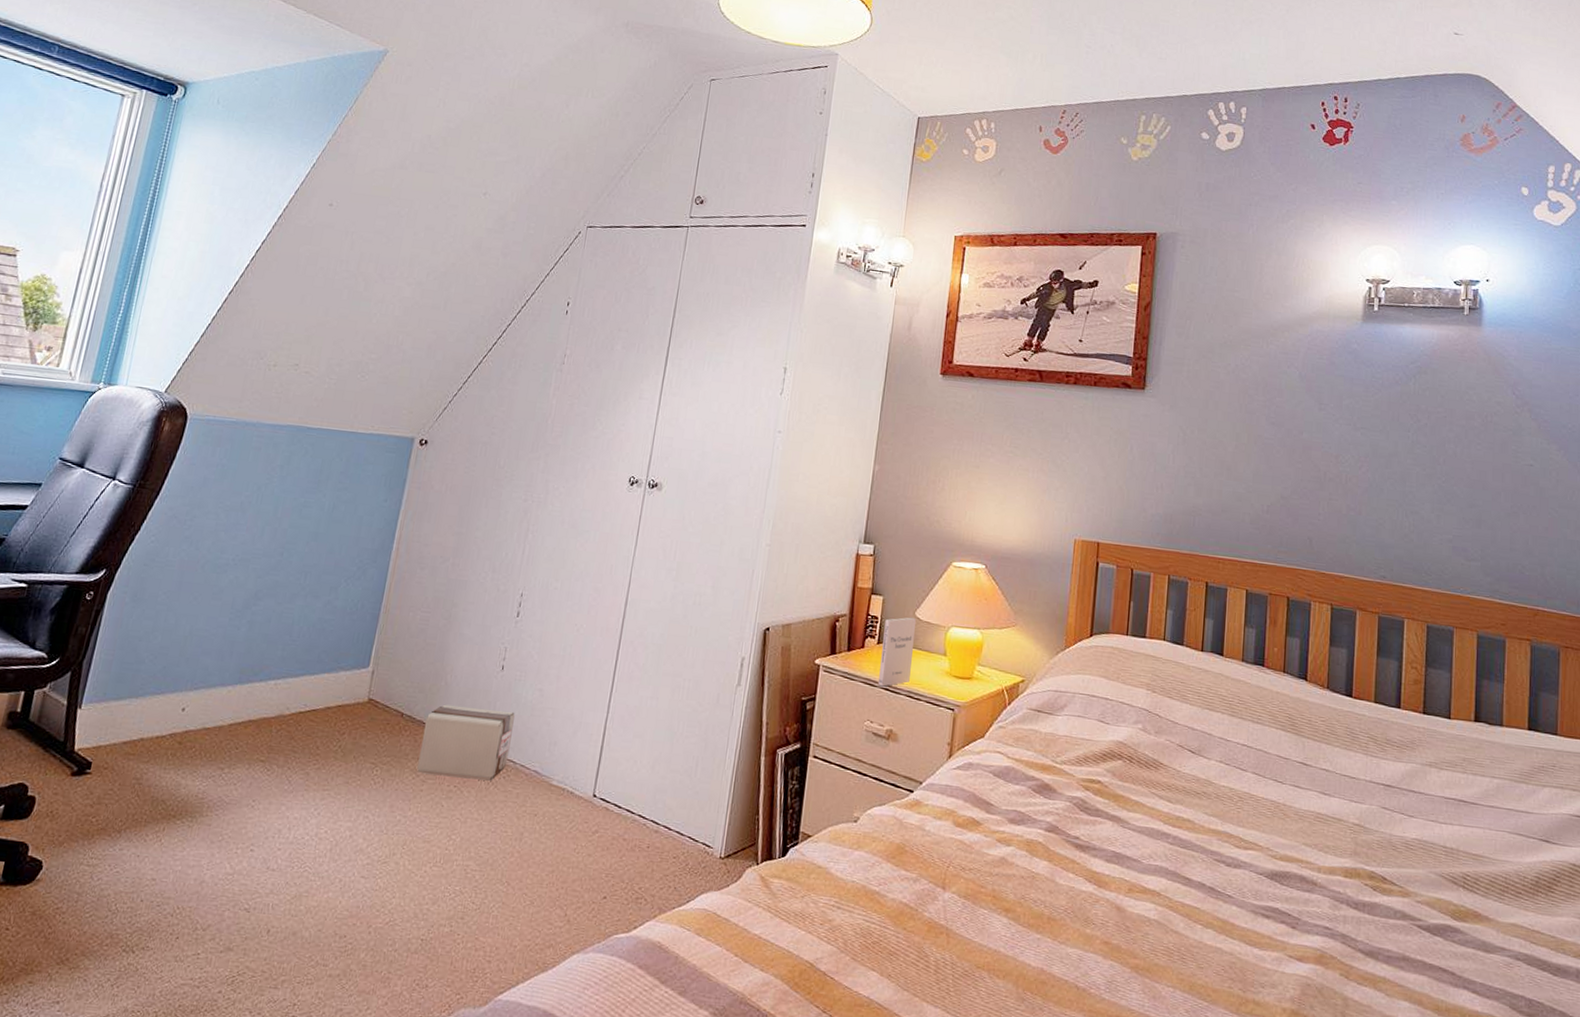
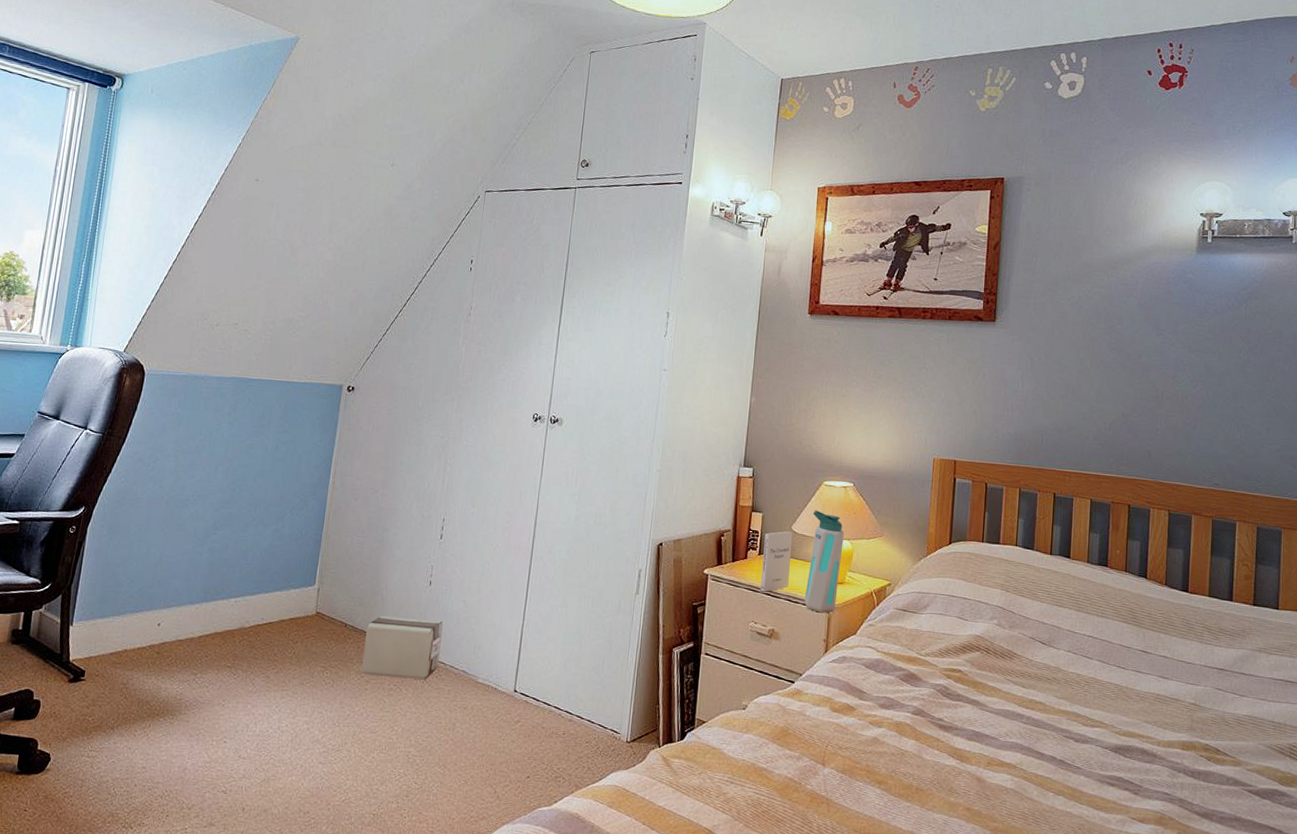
water bottle: none [927,594,974,713] -> present [804,510,844,613]

